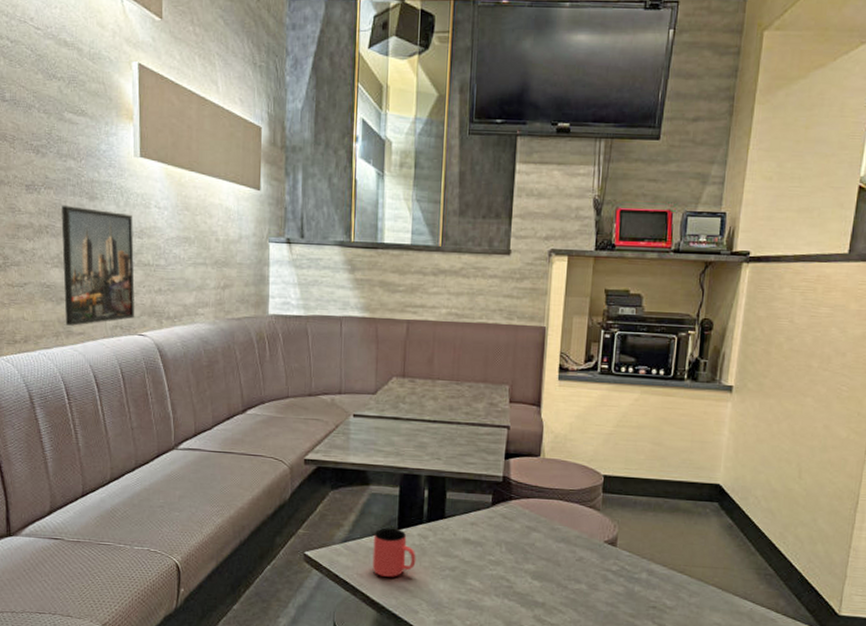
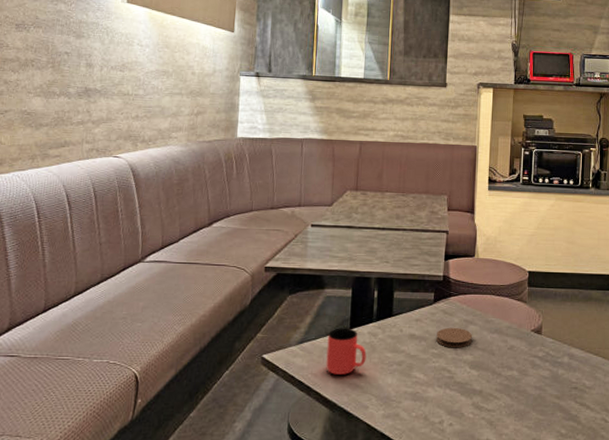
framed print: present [61,206,135,326] -> none [42,43,116,149]
coaster: none [494,533,536,557] -> present [436,327,473,348]

